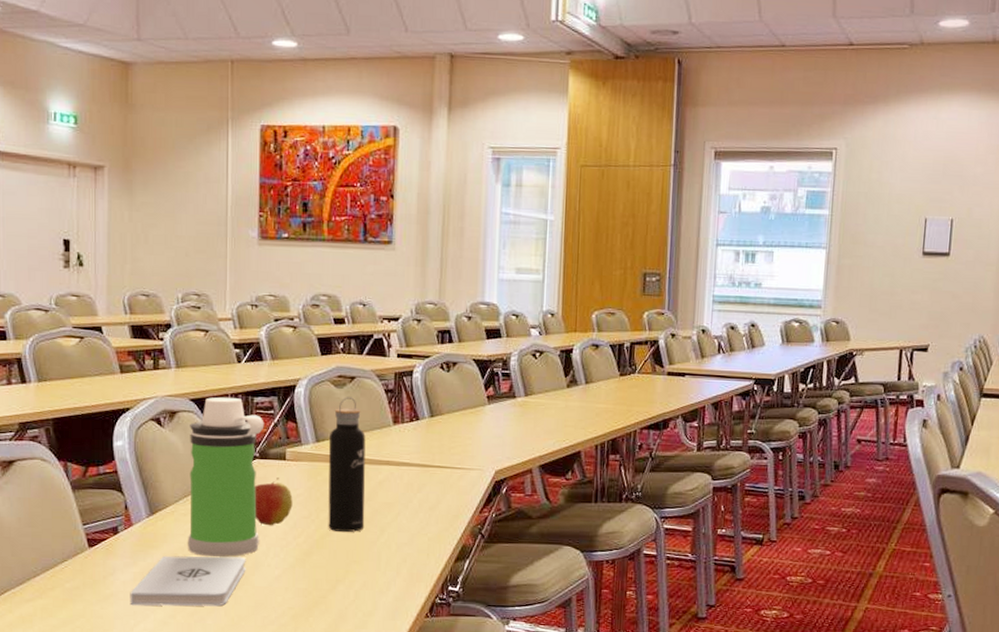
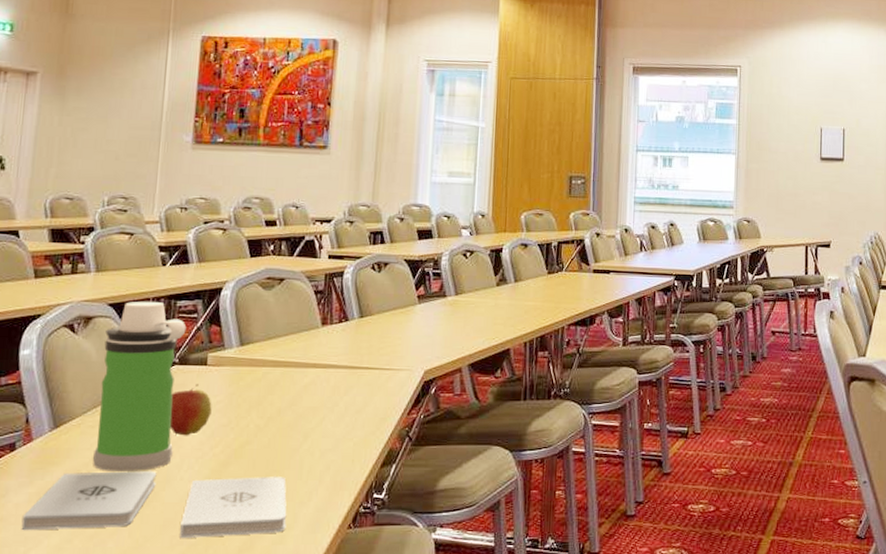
notepad: none [271,566,368,619] -> present [180,477,287,538]
water bottle: present [328,397,366,533] -> none [248,299,293,441]

